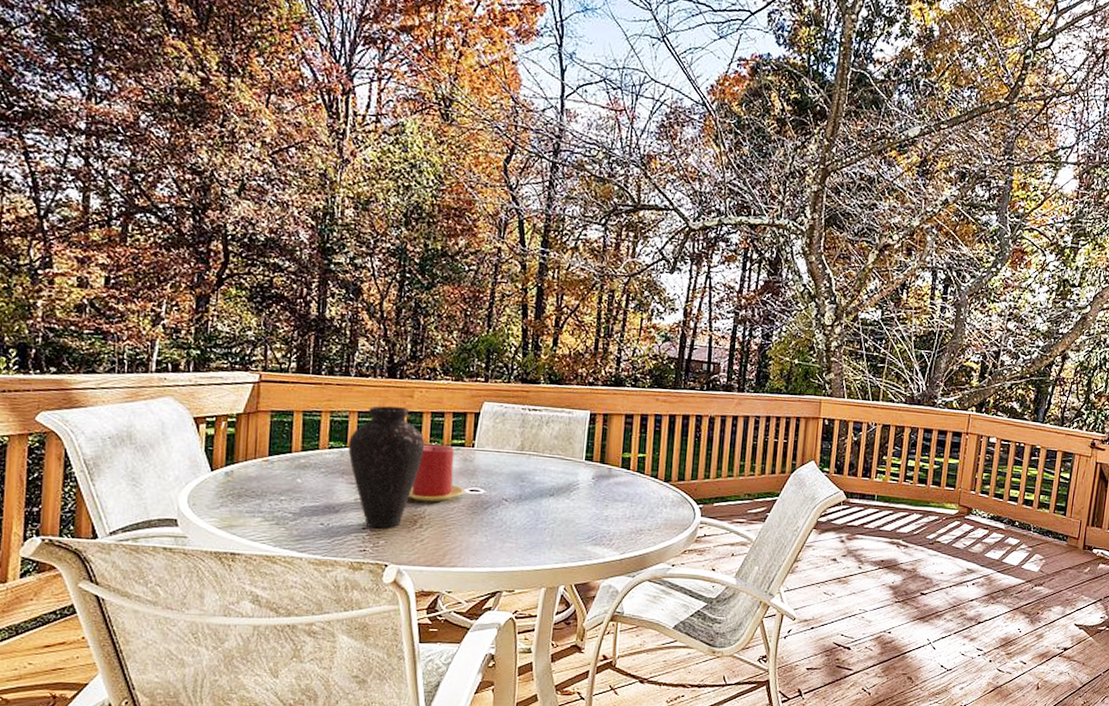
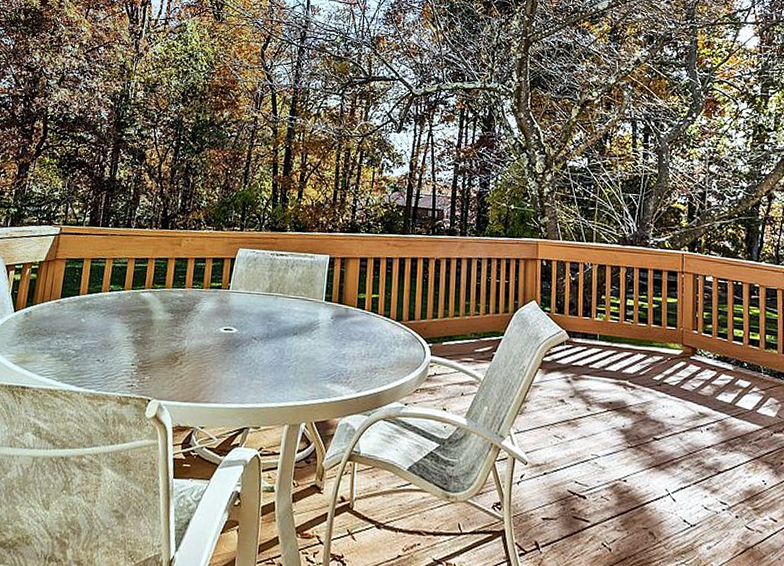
vase: present [348,405,425,529] -> none [125,253,189,365]
candle: present [408,444,465,502] -> none [172,287,220,340]

